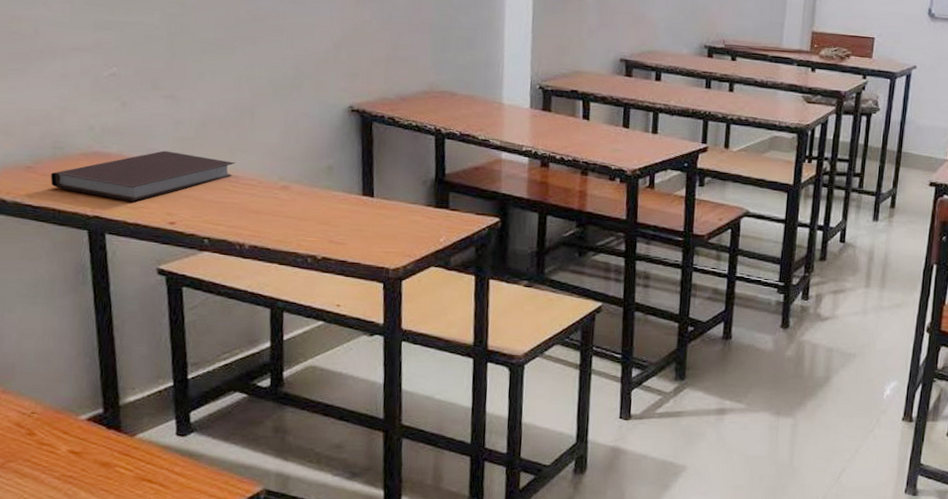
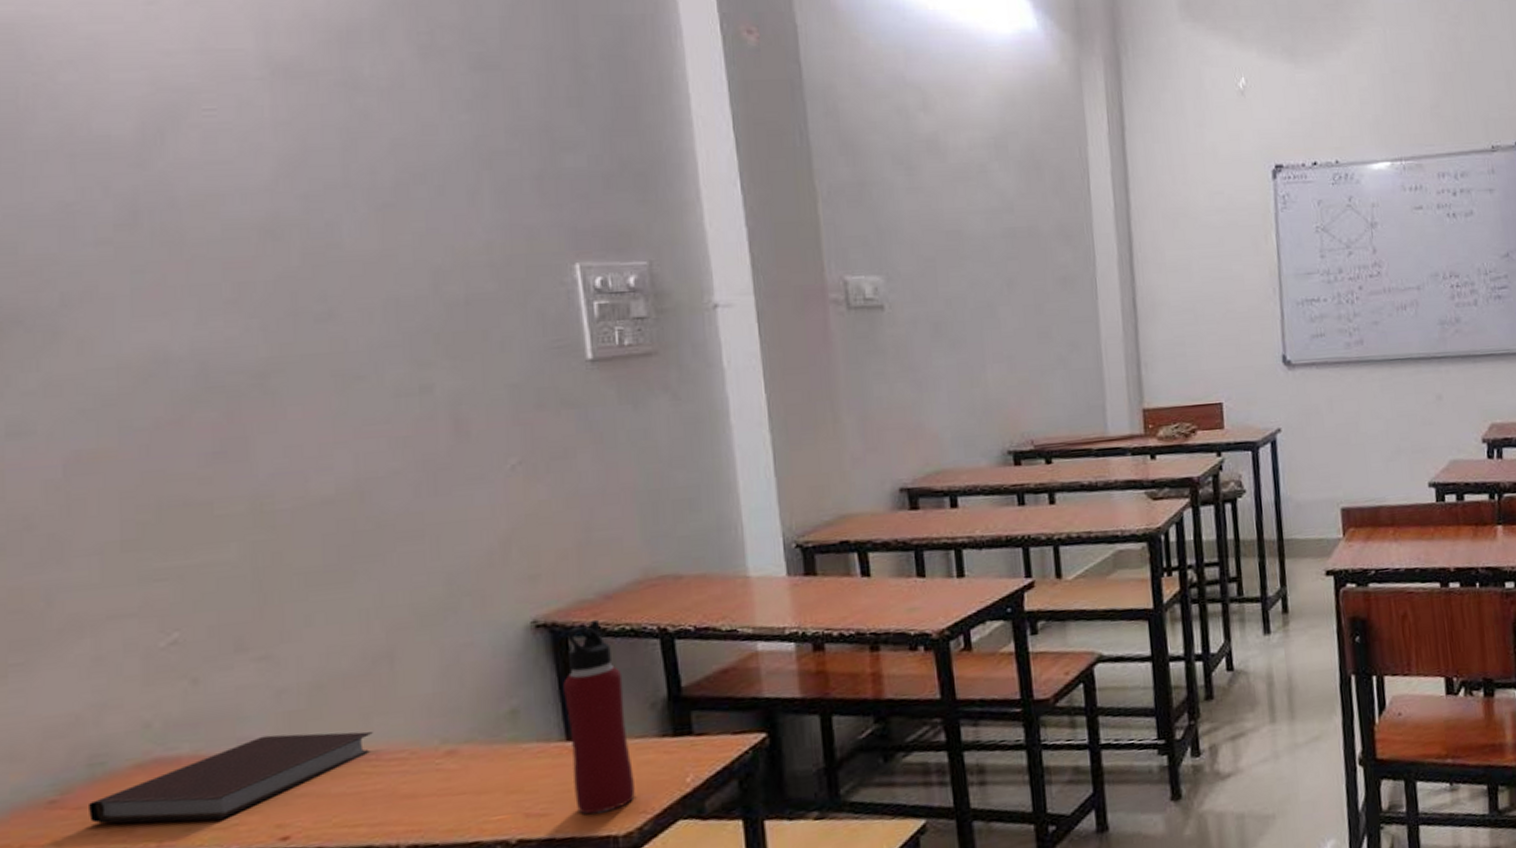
water bottle: none [363,113,406,251] -> present [563,619,635,815]

